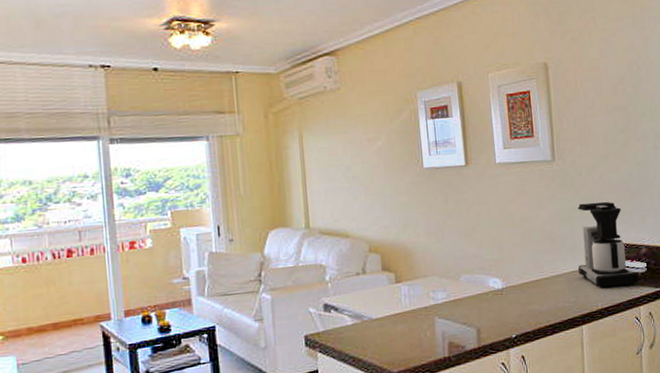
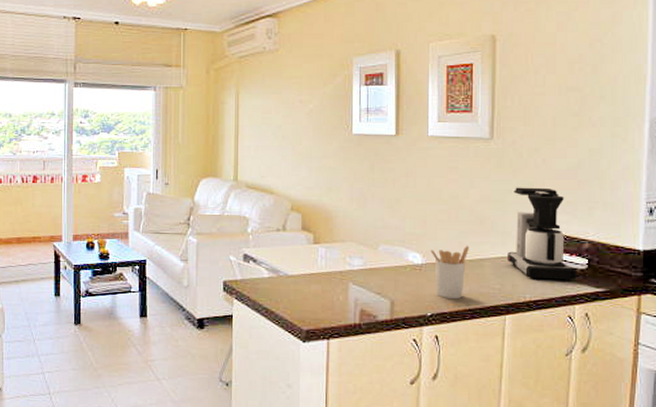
utensil holder: none [509,264,544,319] -> present [430,245,469,300]

